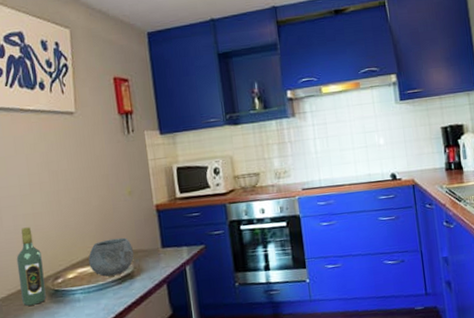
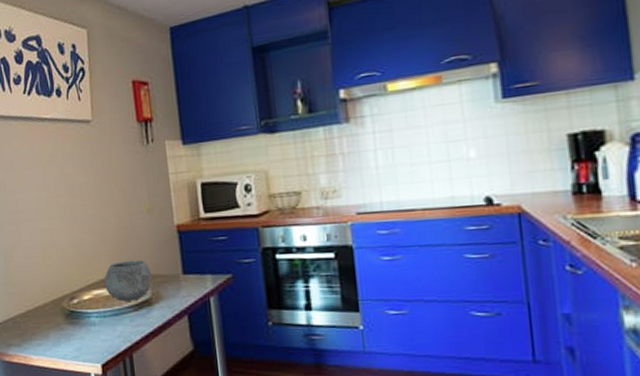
wine bottle: present [16,227,46,306] -> none [33,242,62,325]

